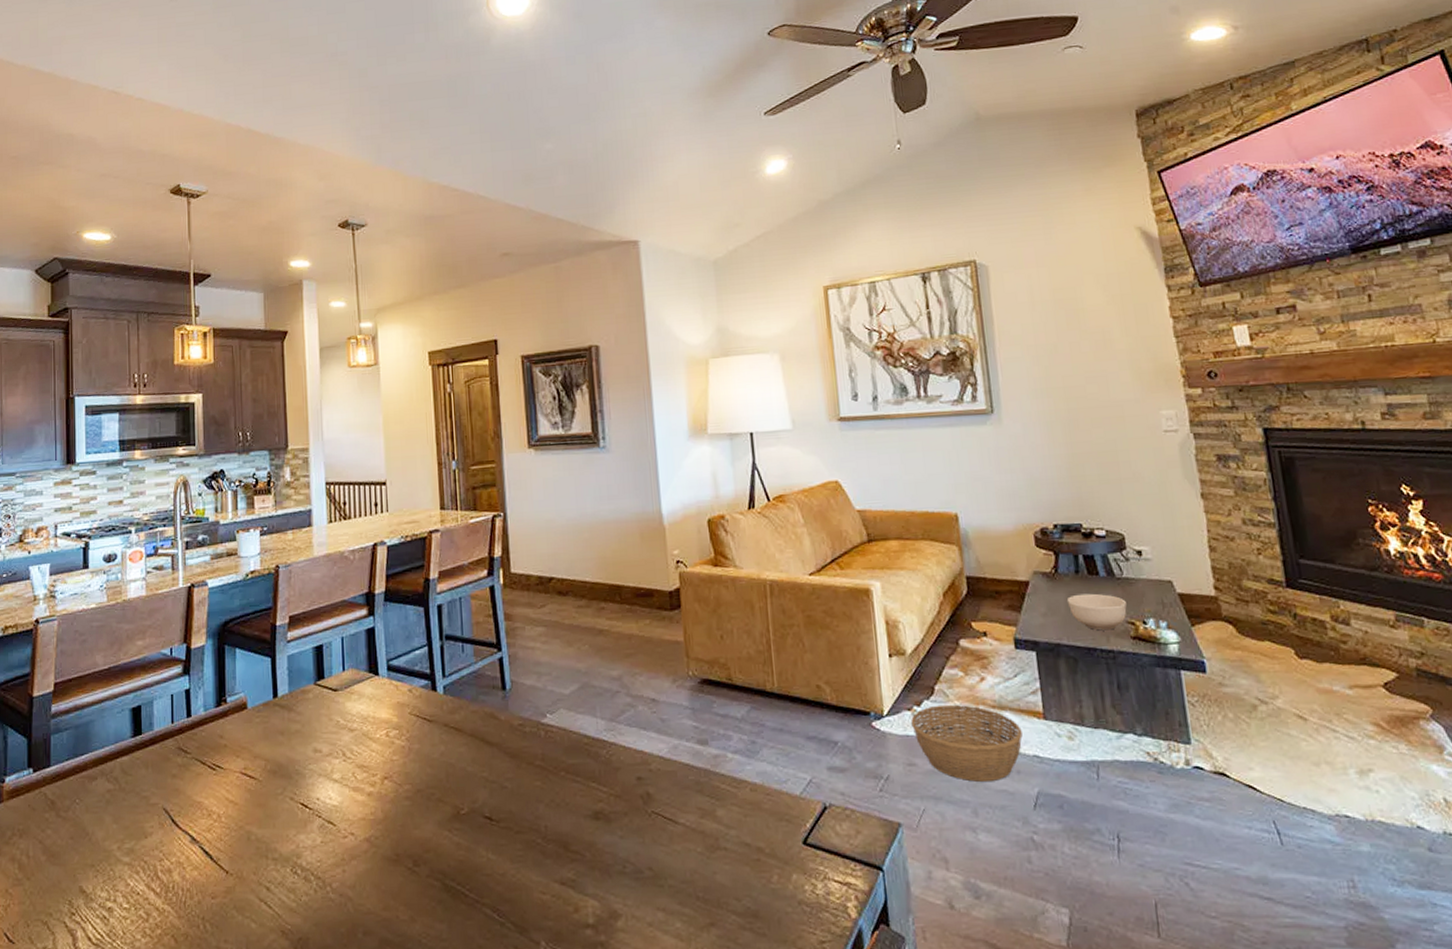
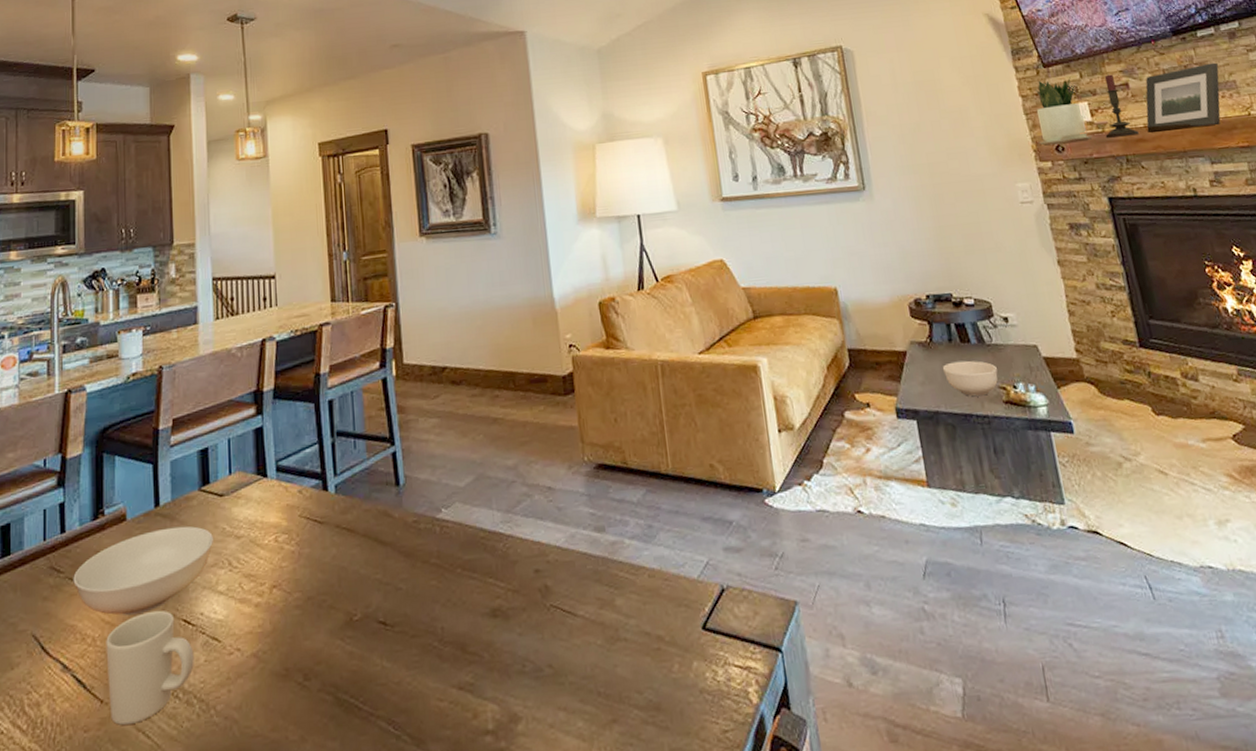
bowl: none [199,717,329,797] -> present [73,526,214,616]
mug: none [230,794,311,894] -> present [106,610,194,725]
basket: present [911,704,1023,782] -> none [802,477,909,554]
planter: none [1188,297,1250,371] -> present [1036,77,1093,146]
candle: none [1265,294,1304,364] -> present [1104,73,1139,138]
picture frame: none [1313,284,1403,361] -> present [1145,62,1221,134]

